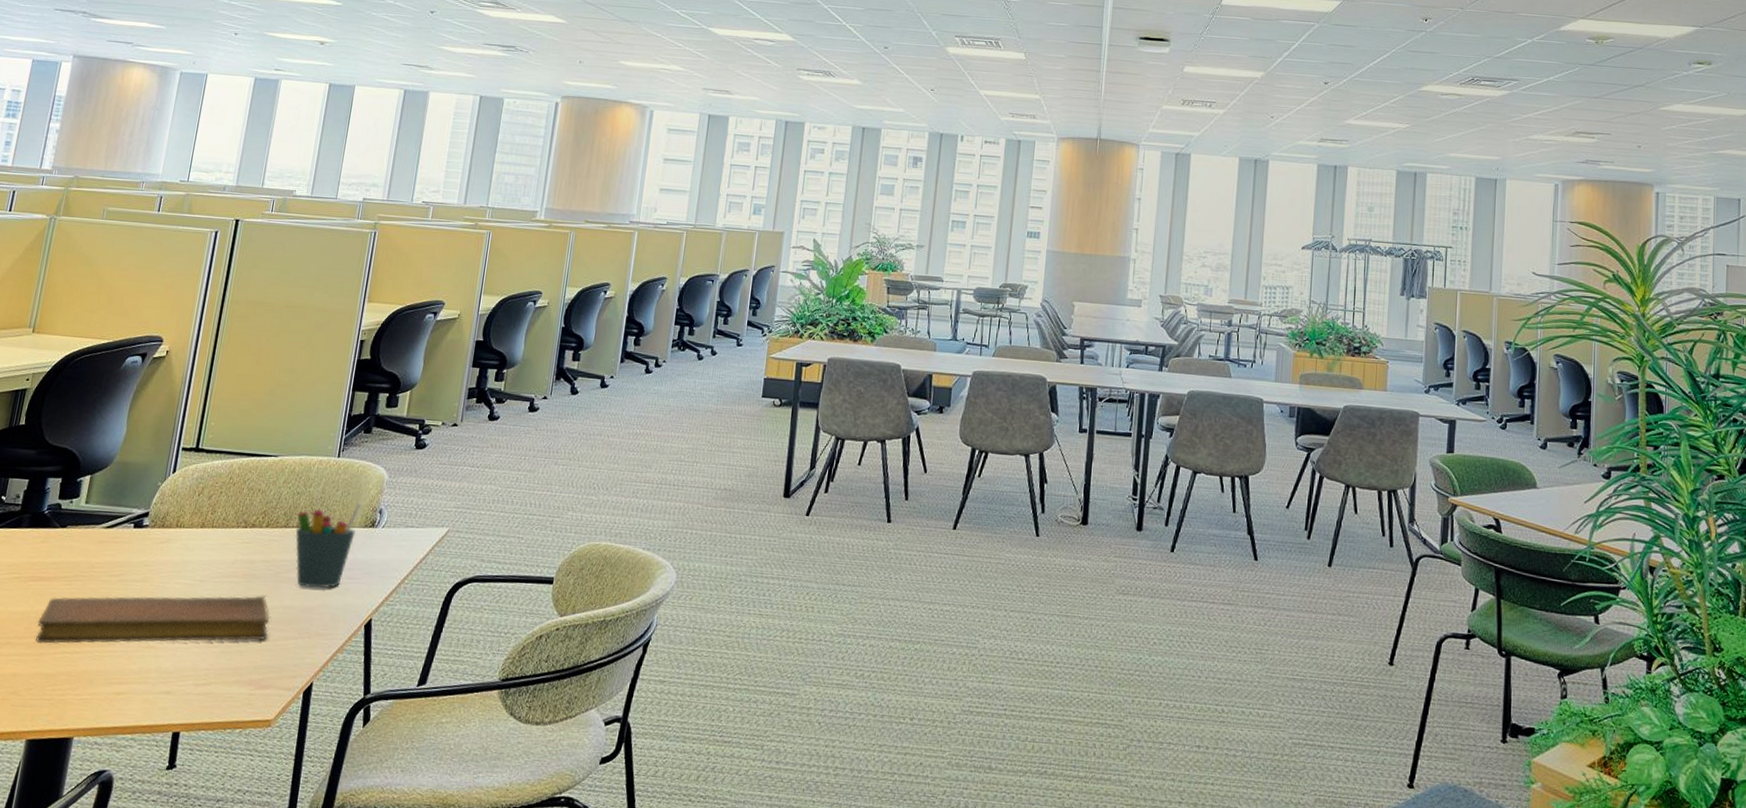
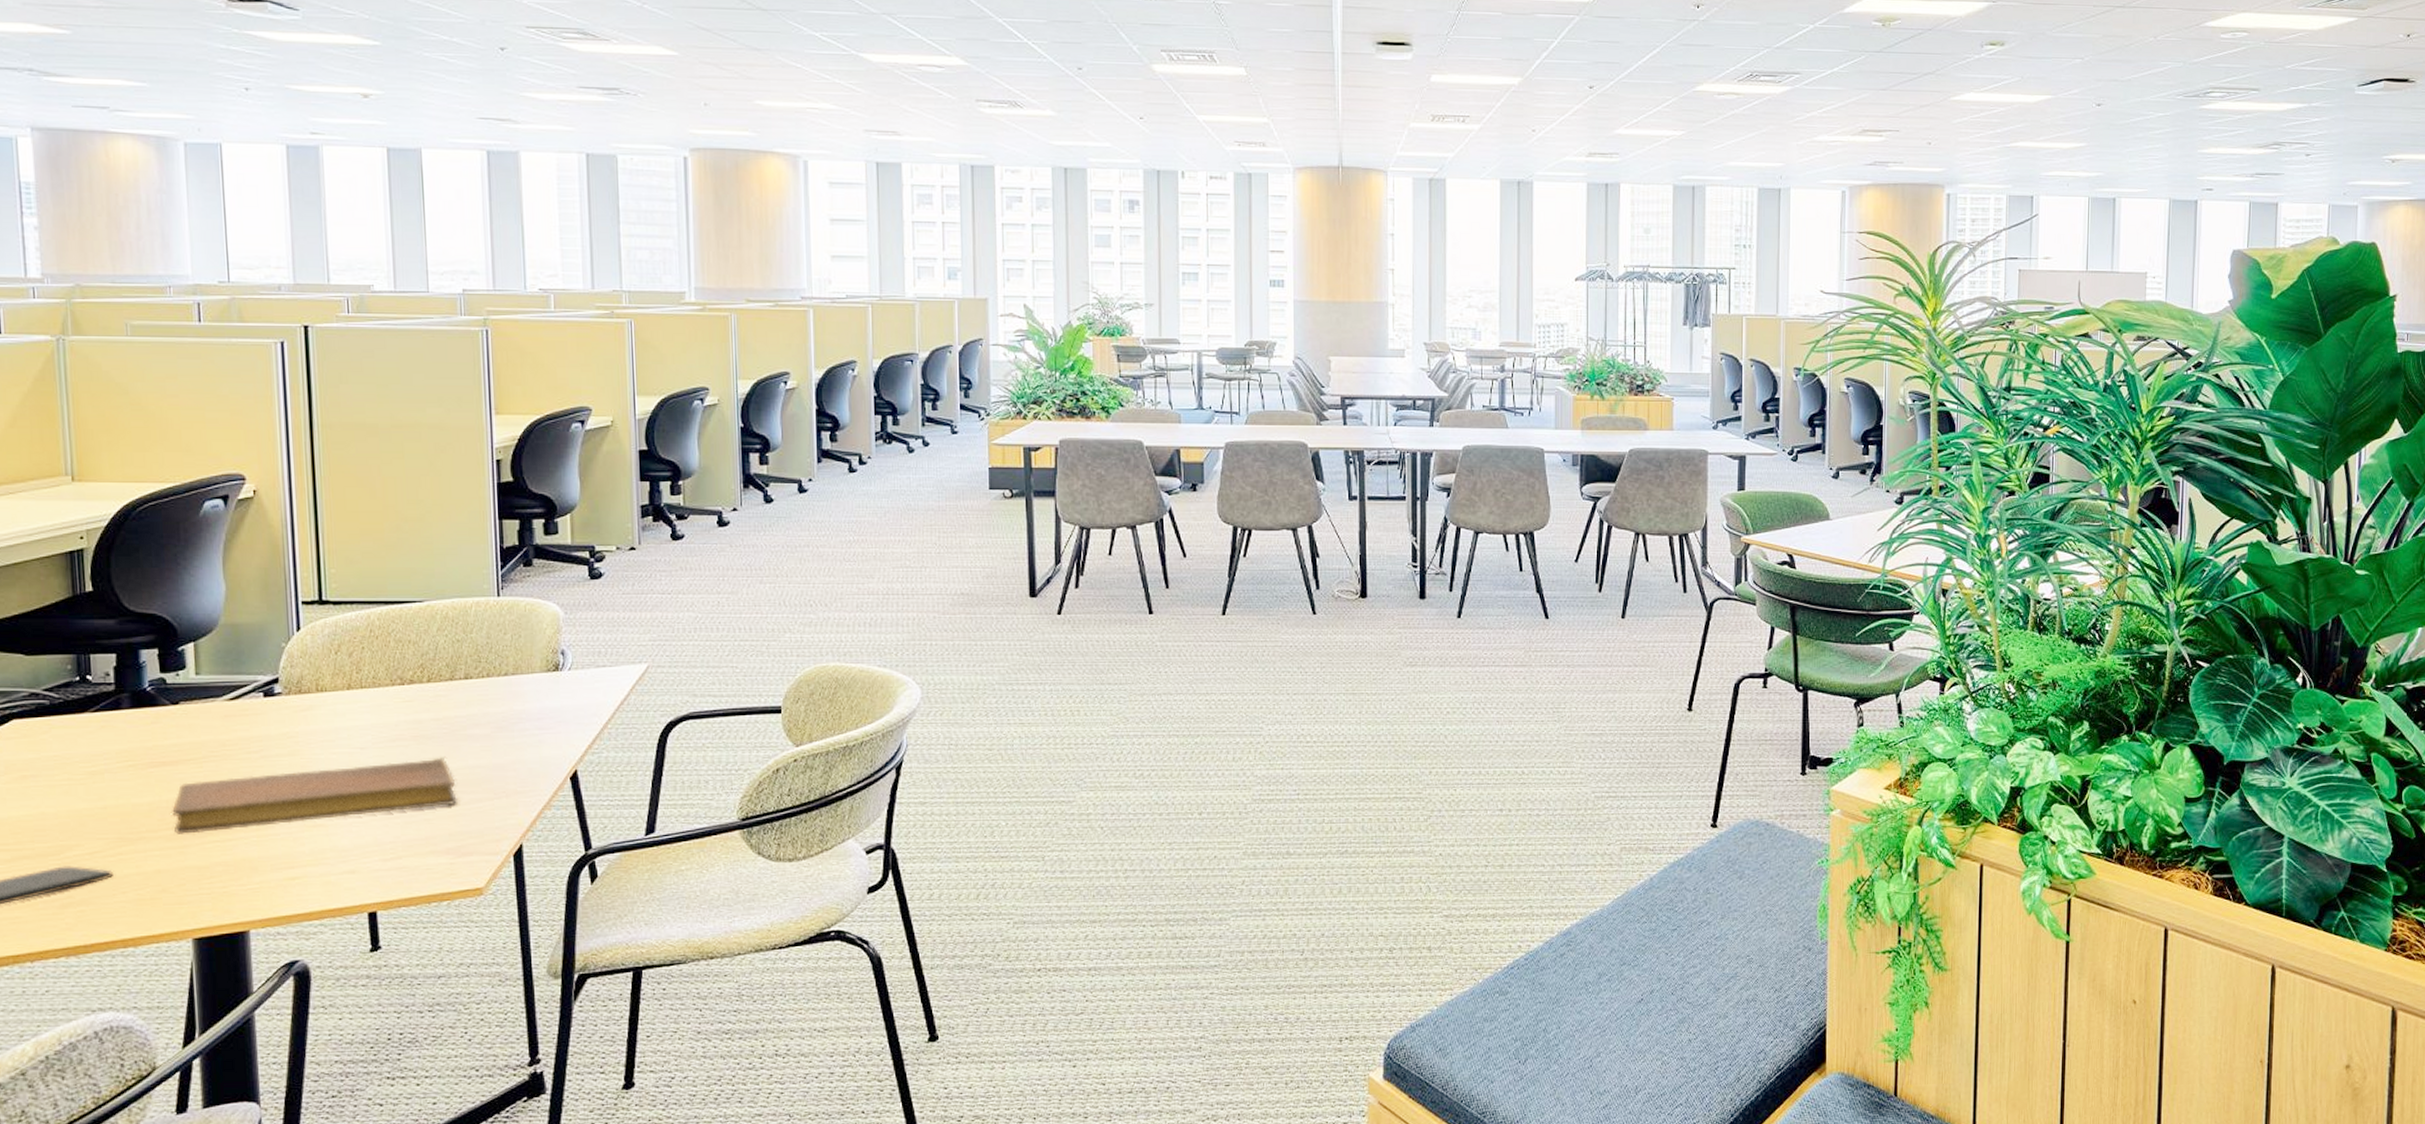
pen holder: present [295,502,362,588] -> none [462,644,538,743]

